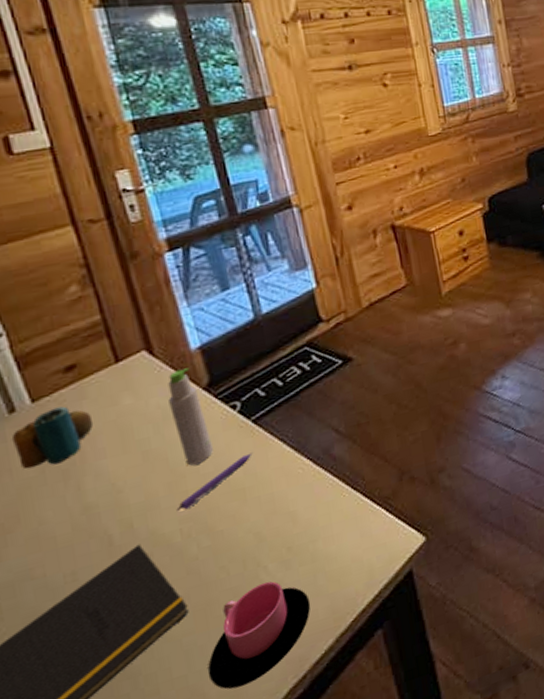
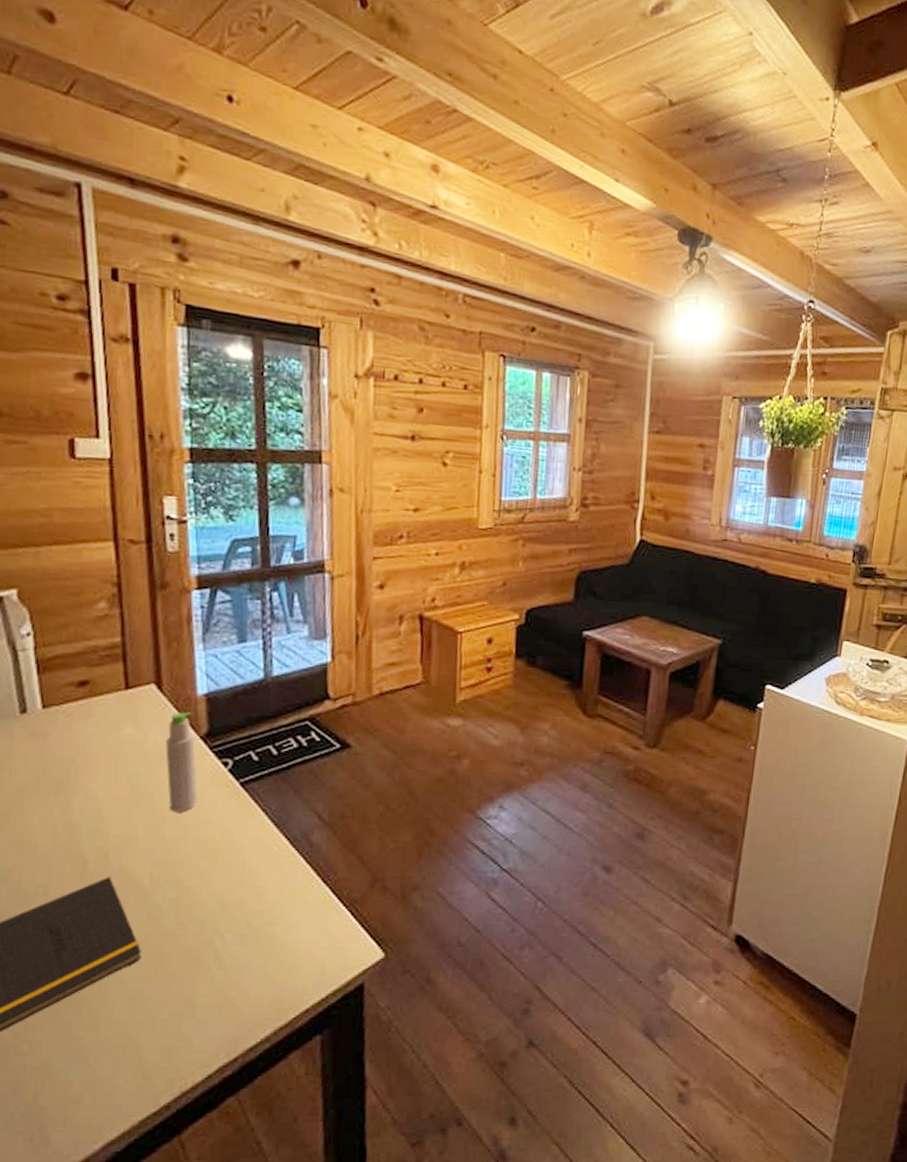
candle: present [11,406,94,469] -> none [17,719,94,775]
pen: present [176,452,253,511] -> none [151,815,234,855]
cup: present [207,581,311,690] -> none [146,951,258,1049]

